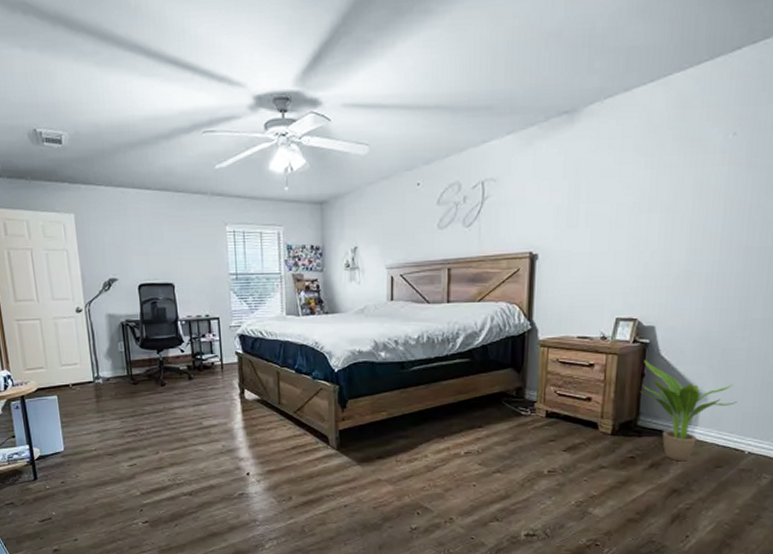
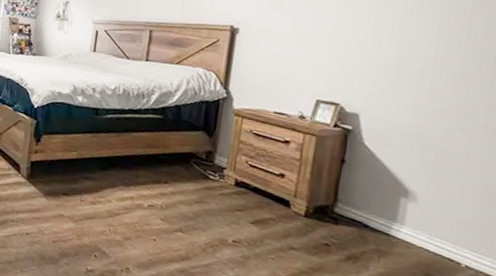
potted plant: present [640,360,738,462] -> none [339,146,453,261]

